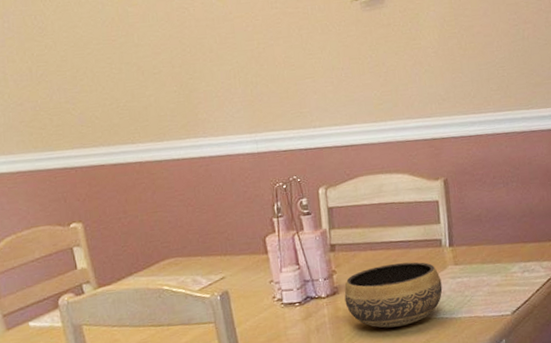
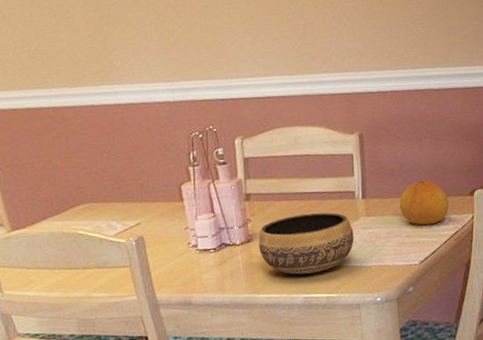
fruit: none [488,225,540,273] -> present [399,179,449,225]

